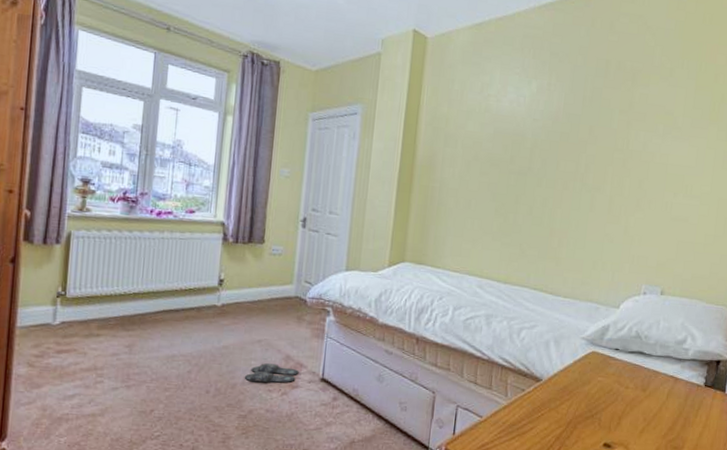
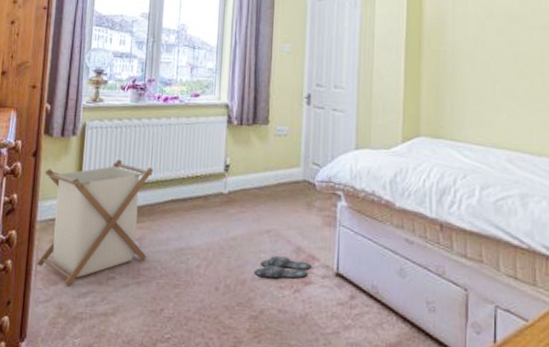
laundry basket: none [16,270,146,389] -> present [36,159,154,286]

